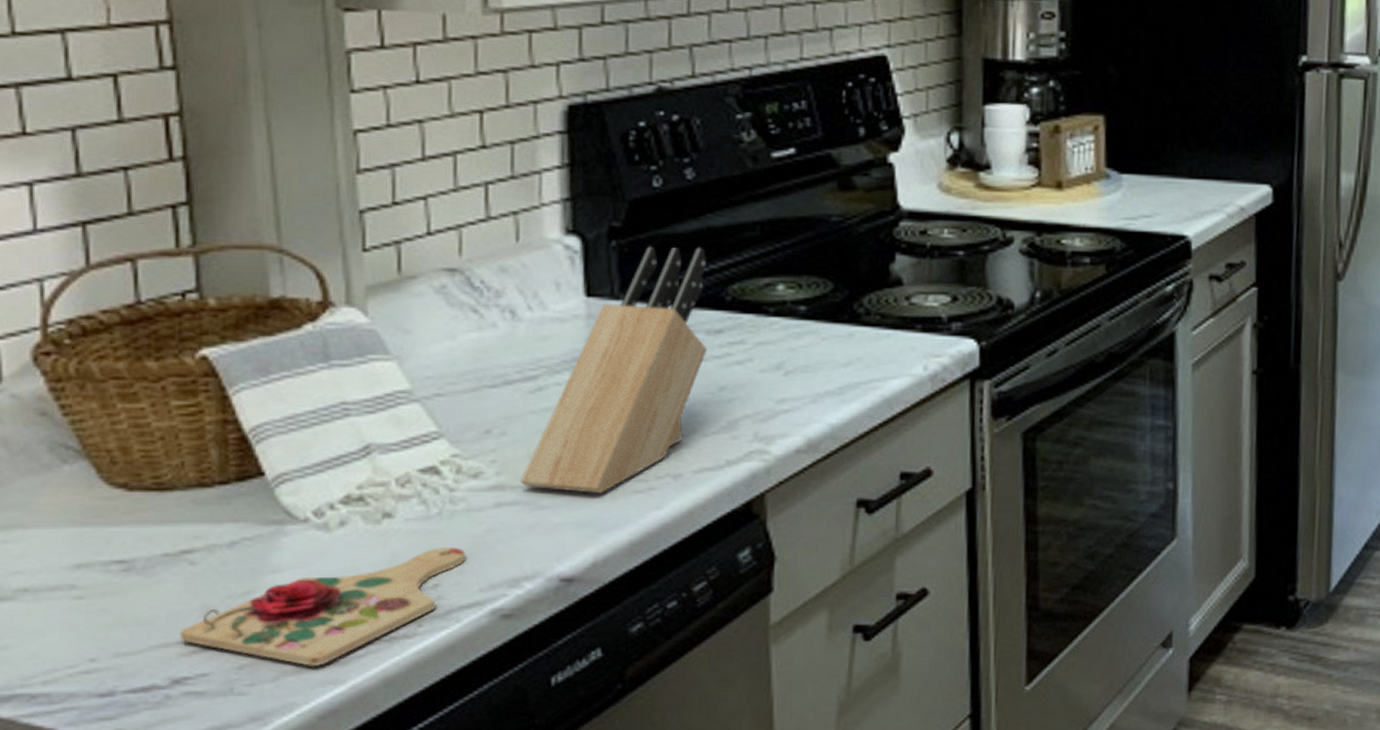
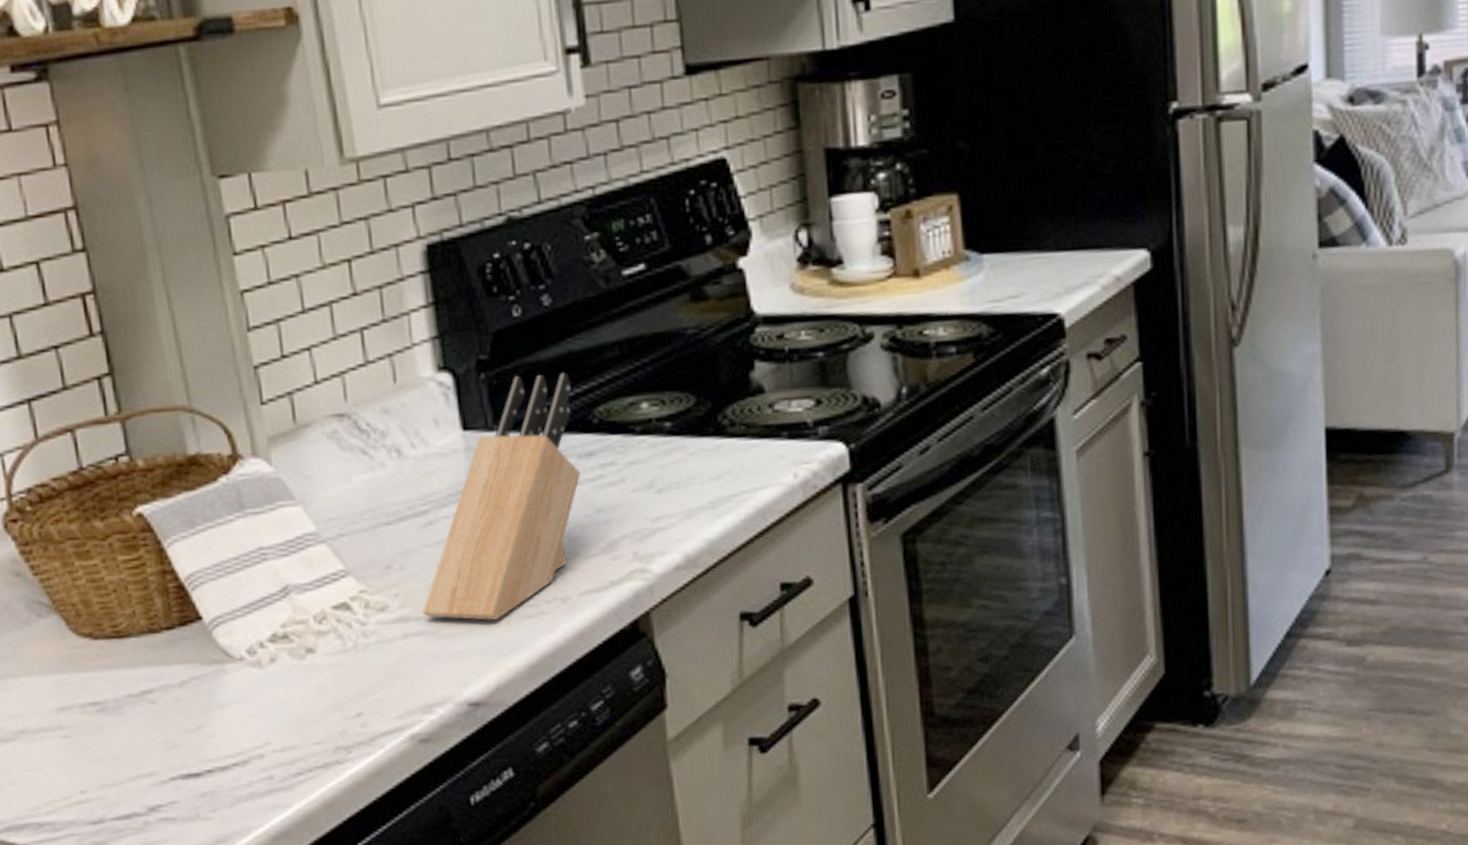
cutting board: present [179,546,466,666] -> none [149,677,383,792]

